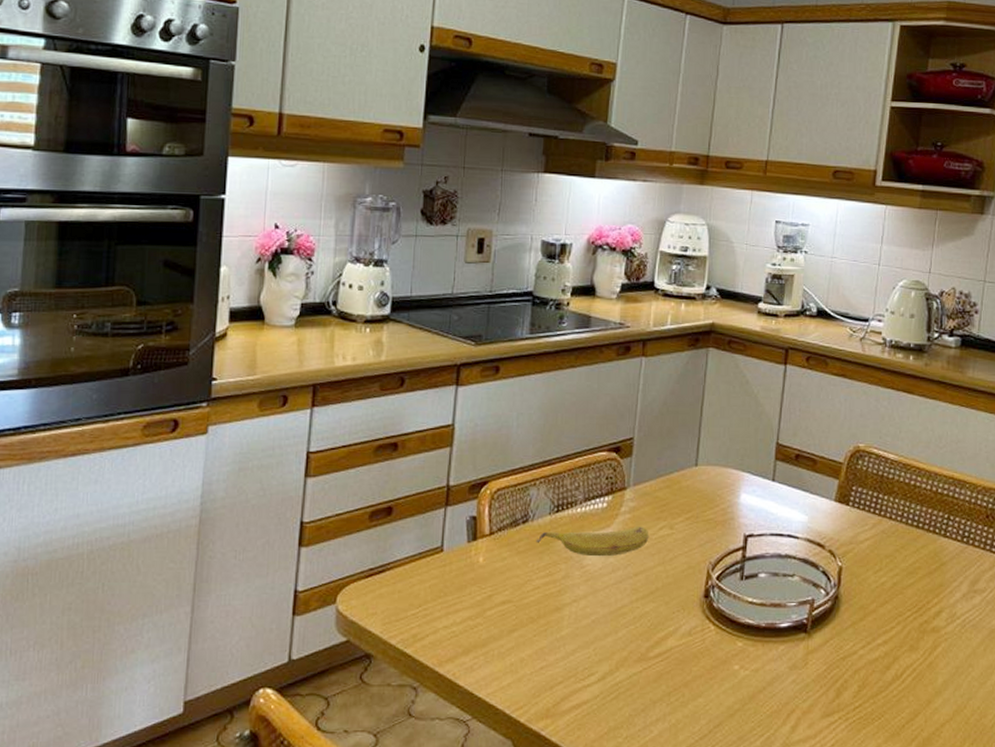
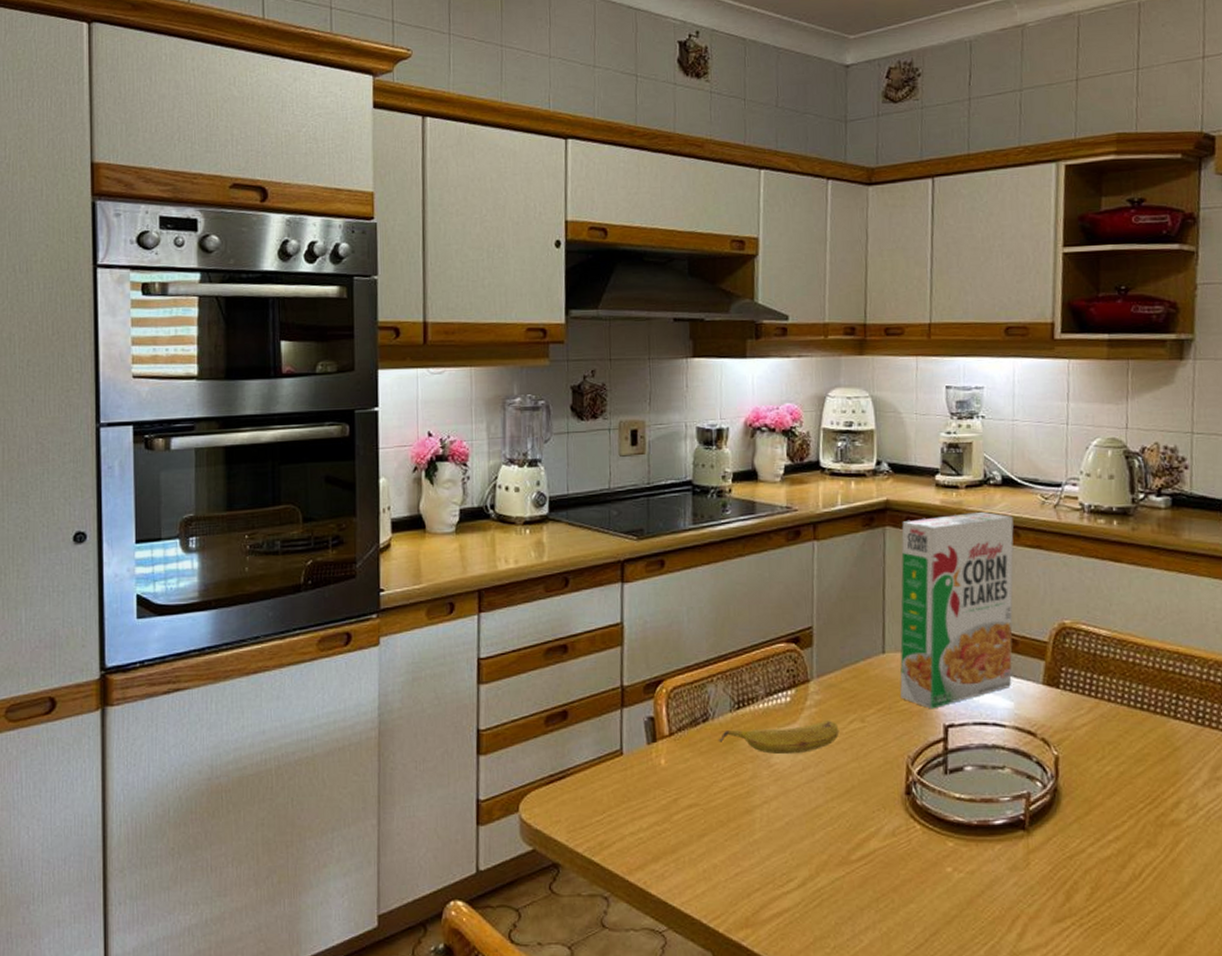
cereal box: none [708,339,825,520] -> present [900,511,1014,709]

